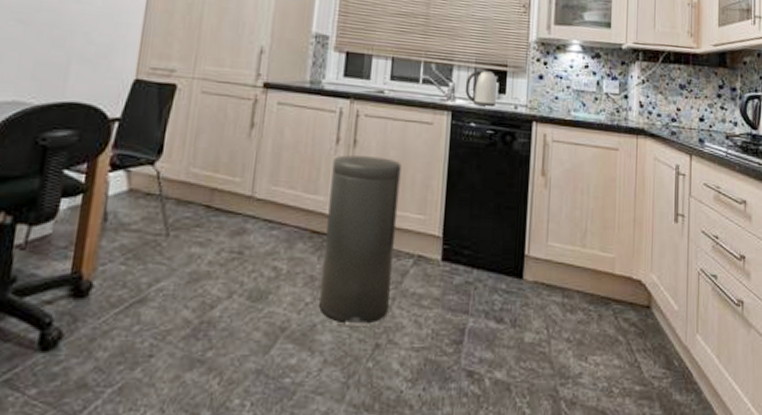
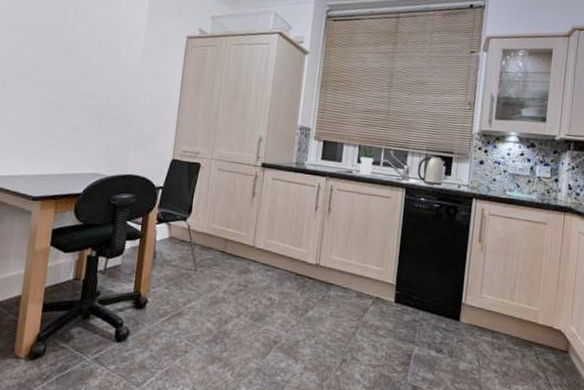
pedal bin: present [318,155,402,326] -> none [301,219,365,346]
potted plant: none [388,57,418,96] -> present [356,145,380,175]

